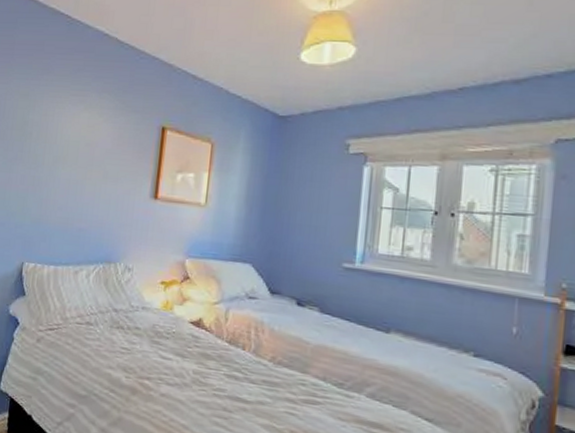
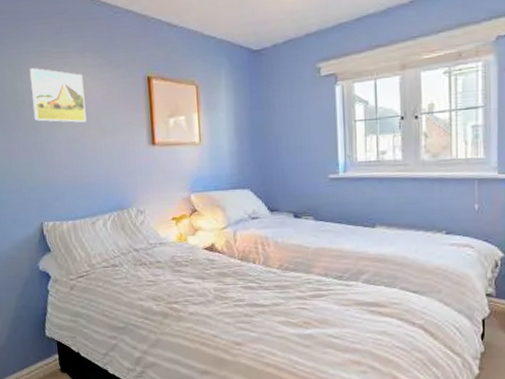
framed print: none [38,101,96,164] -> present [30,68,87,123]

